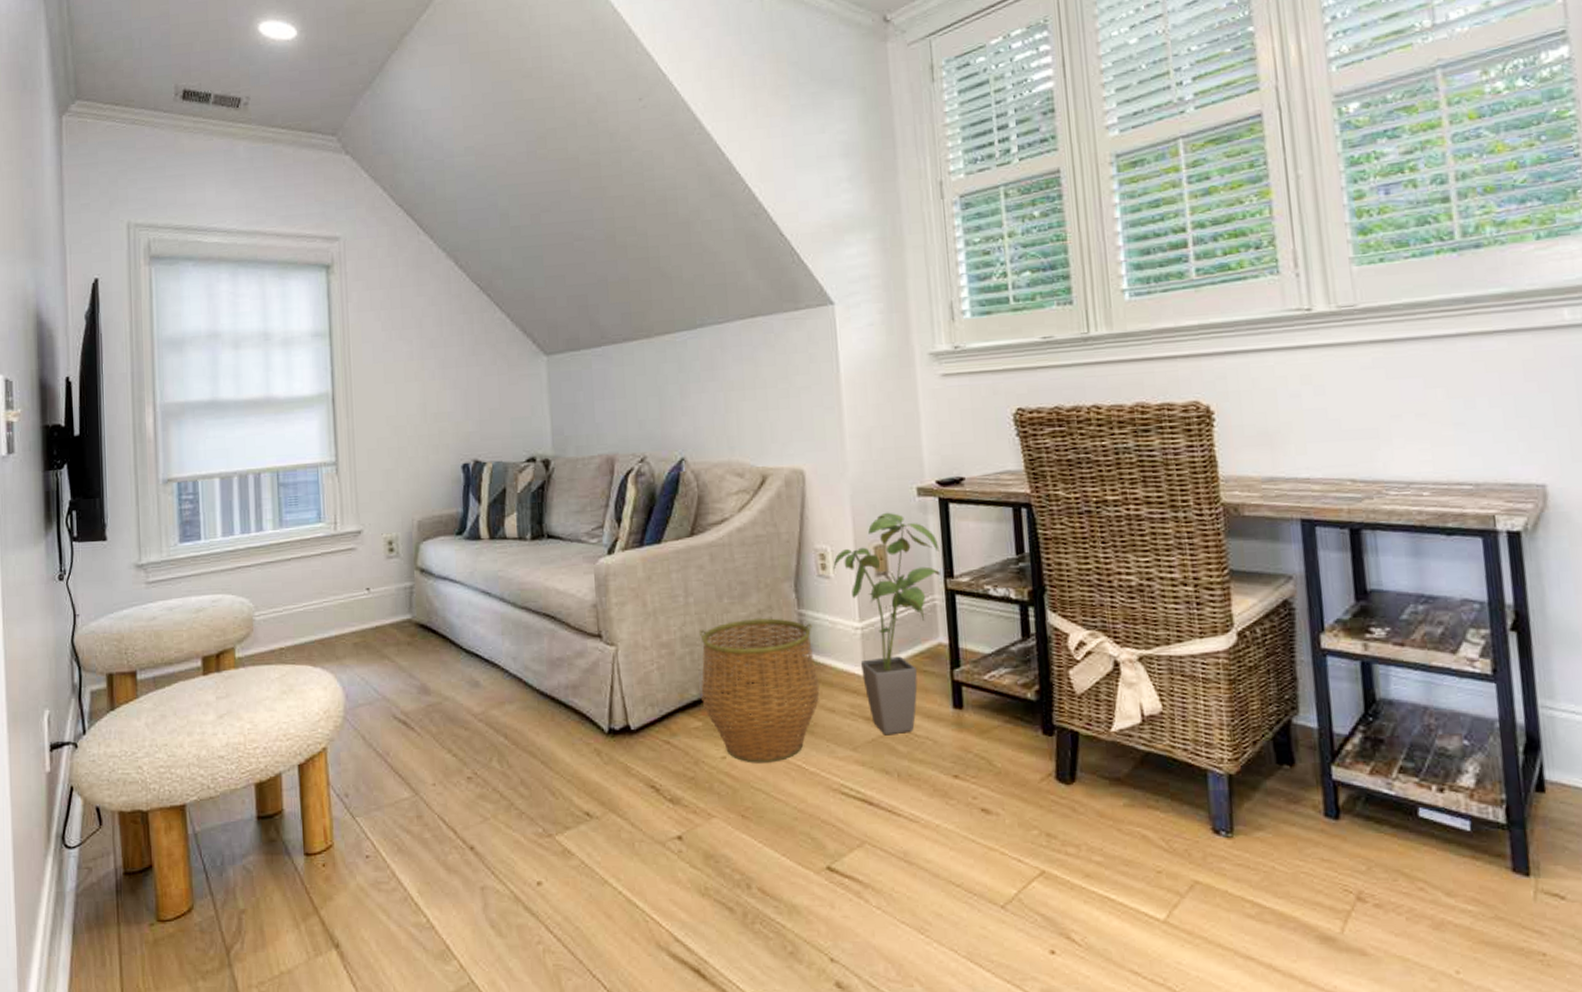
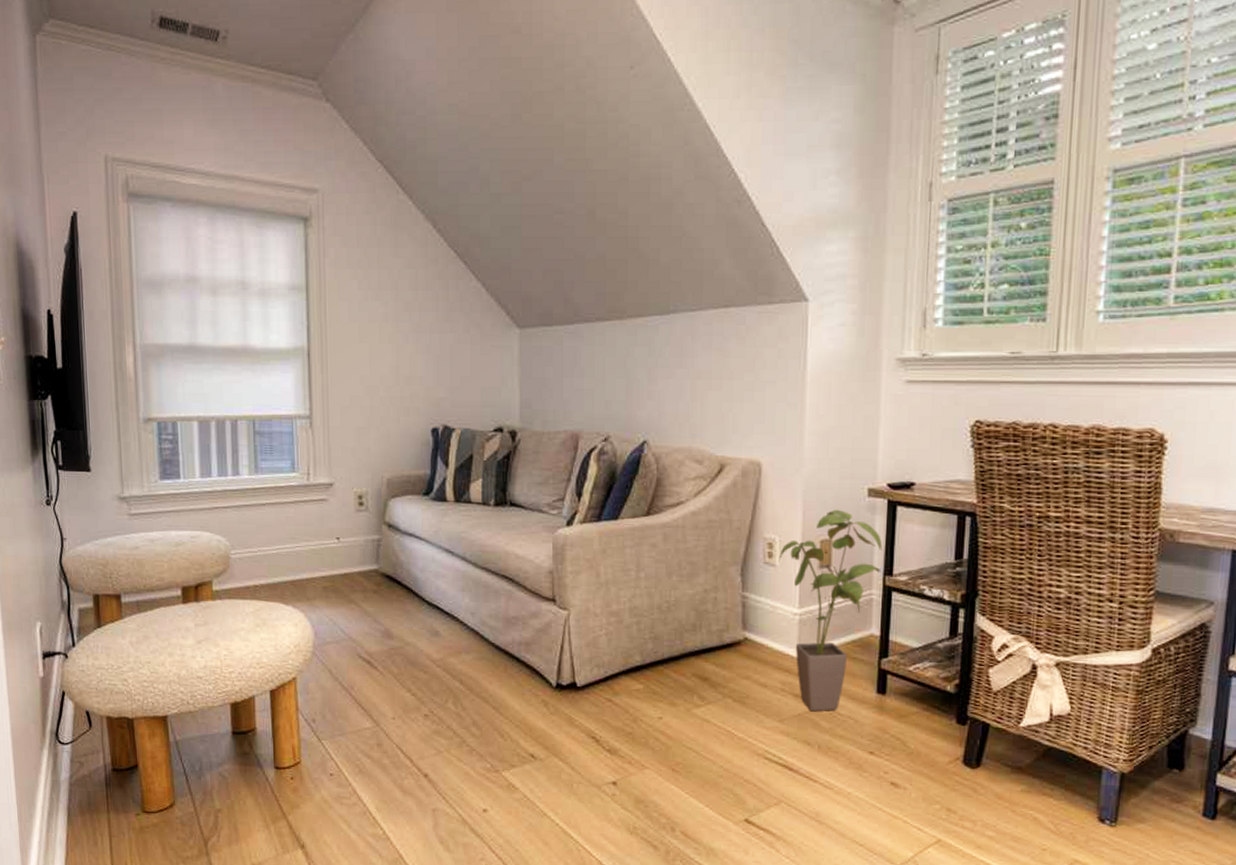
basket: present [700,618,820,763] -> none [644,597,755,726]

